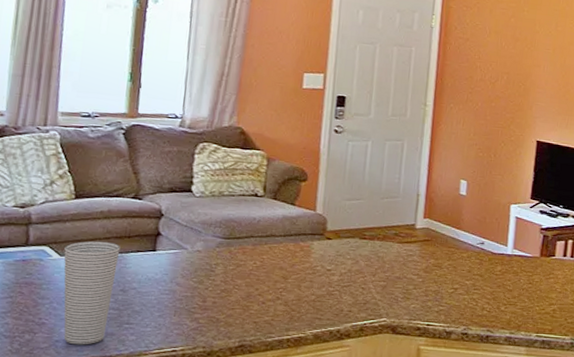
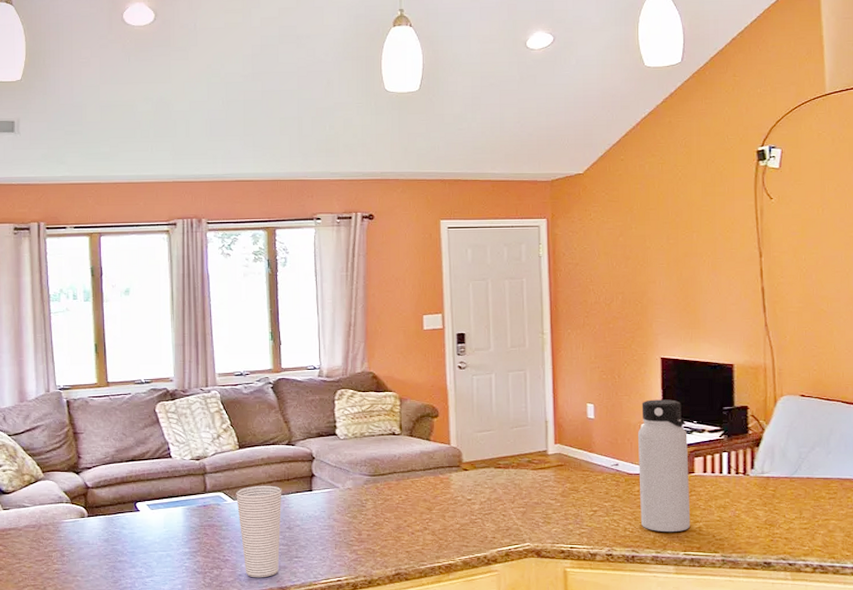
water bottle: none [499,181,553,314] -> present [638,399,691,533]

